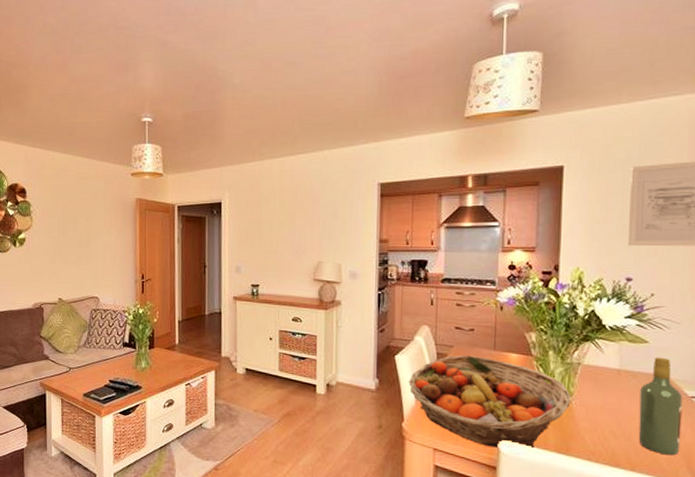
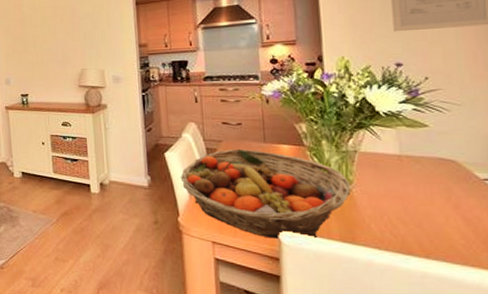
wine bottle: present [638,357,683,456] -> none [425,140,479,241]

